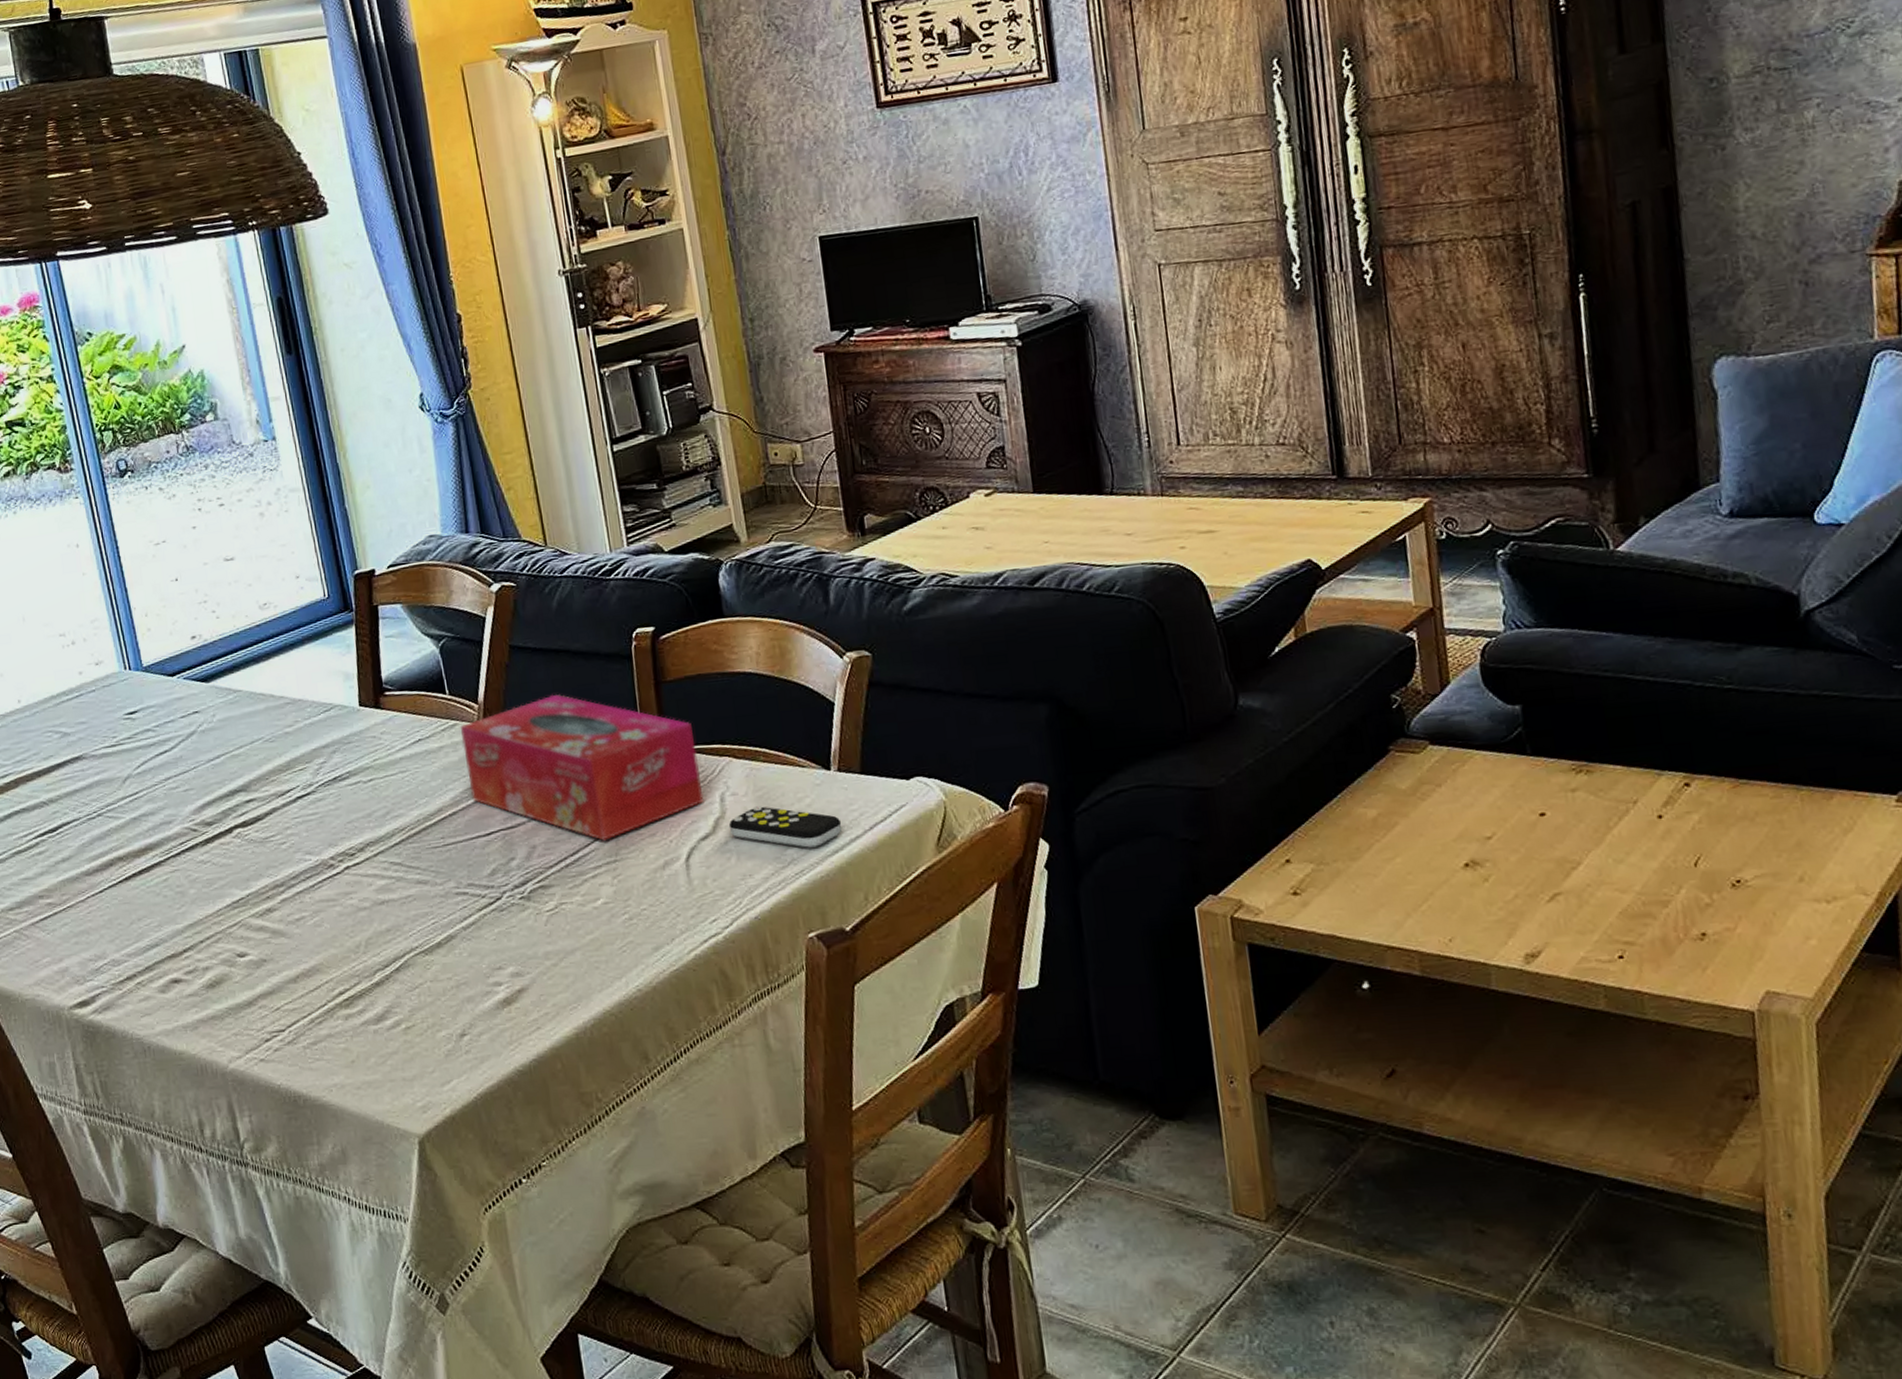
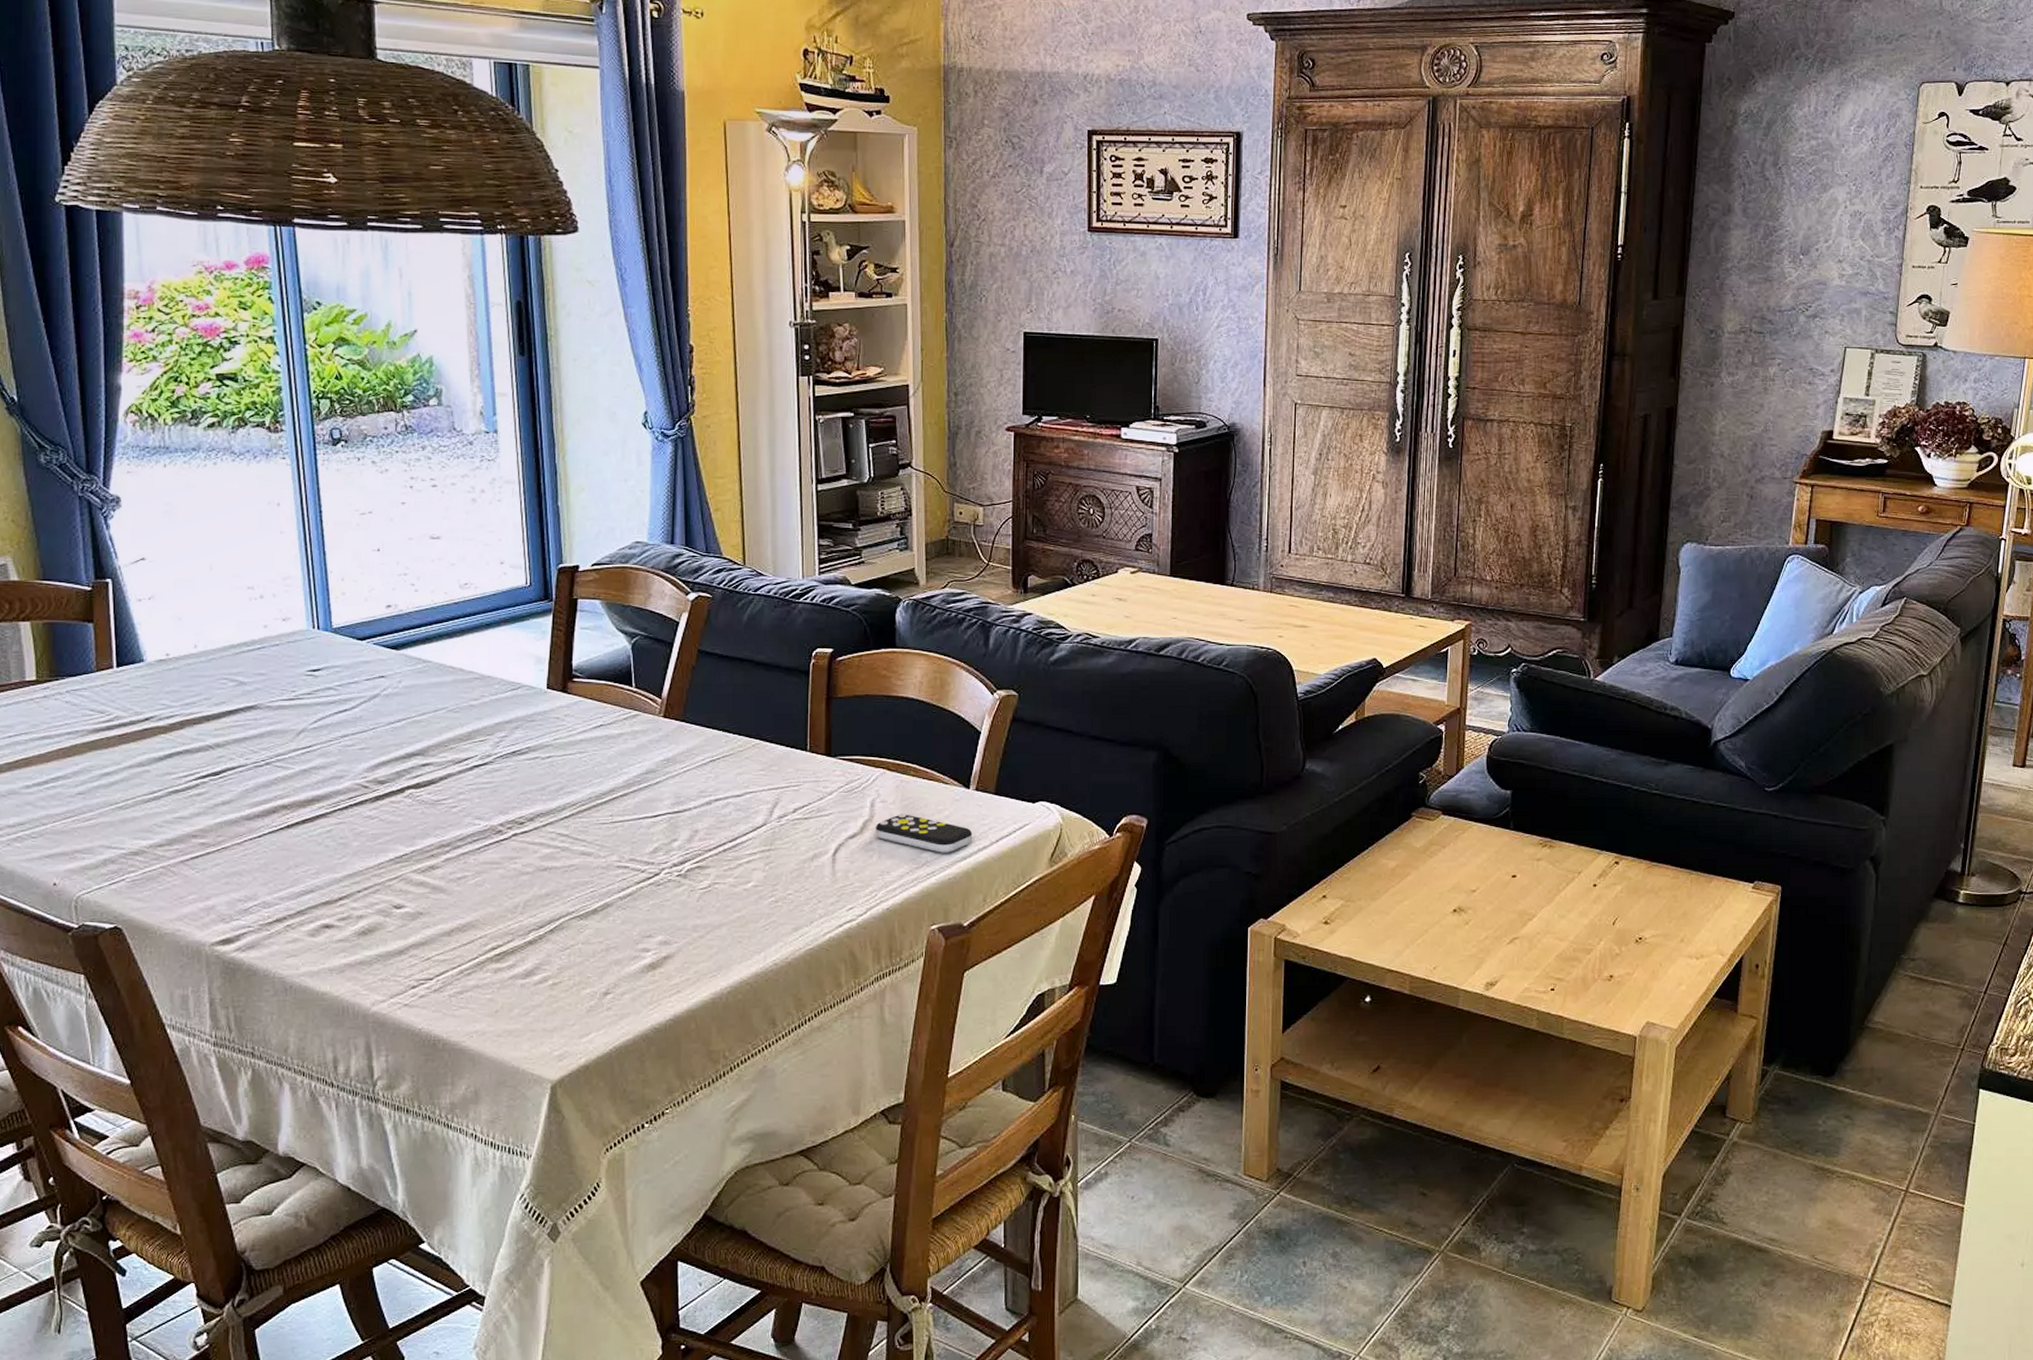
tissue box: present [461,694,704,841] -> none [641,697,857,831]

